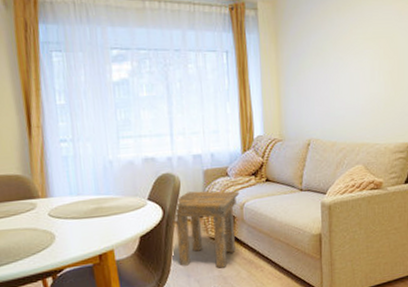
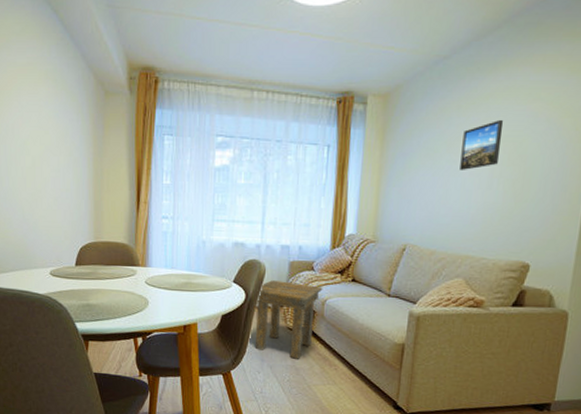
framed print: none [345,18,377,66] -> present [460,119,504,170]

